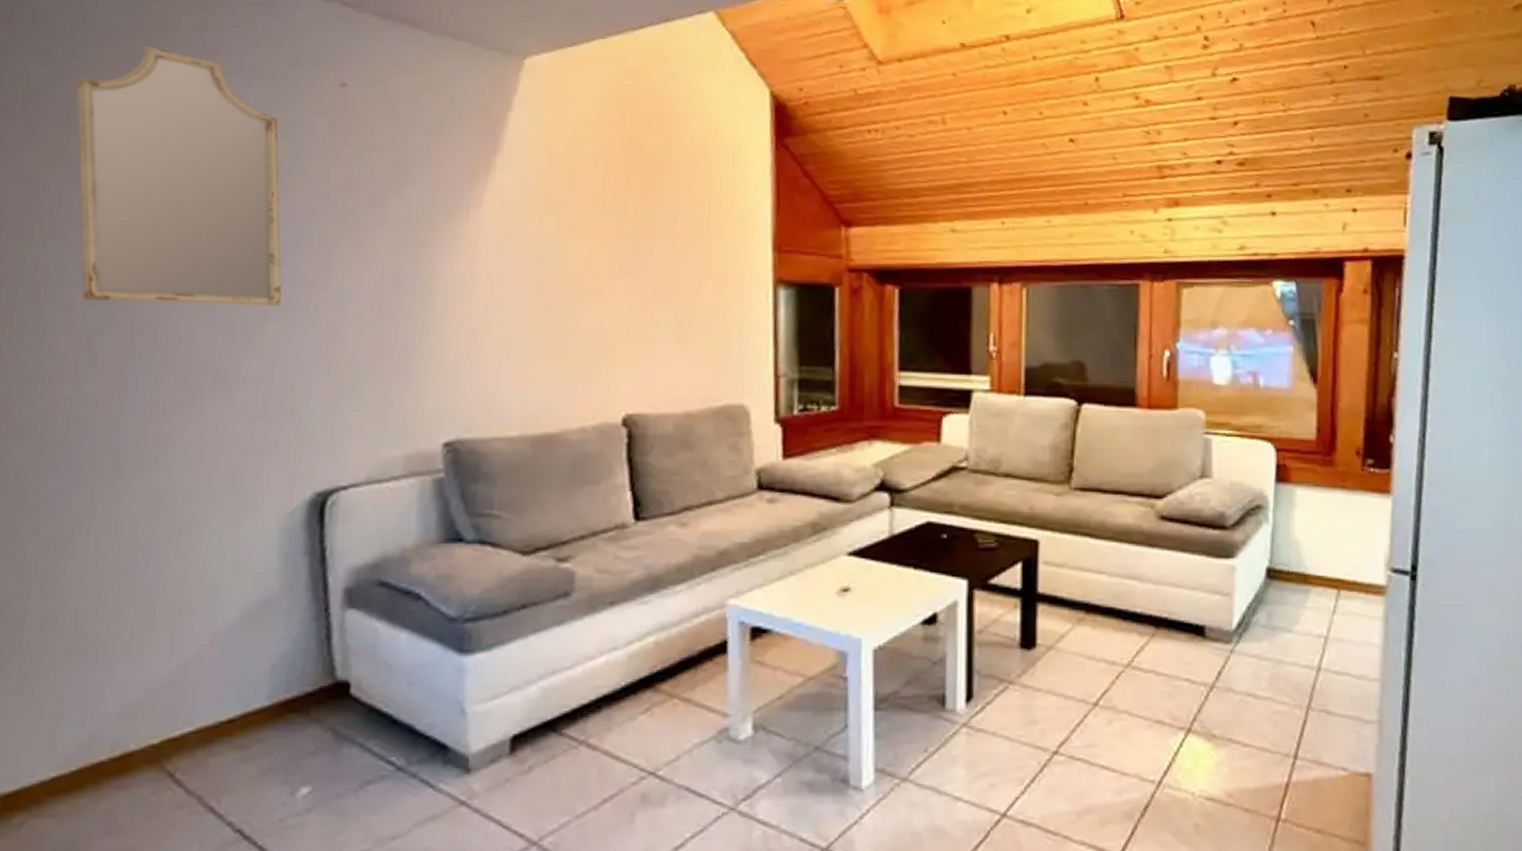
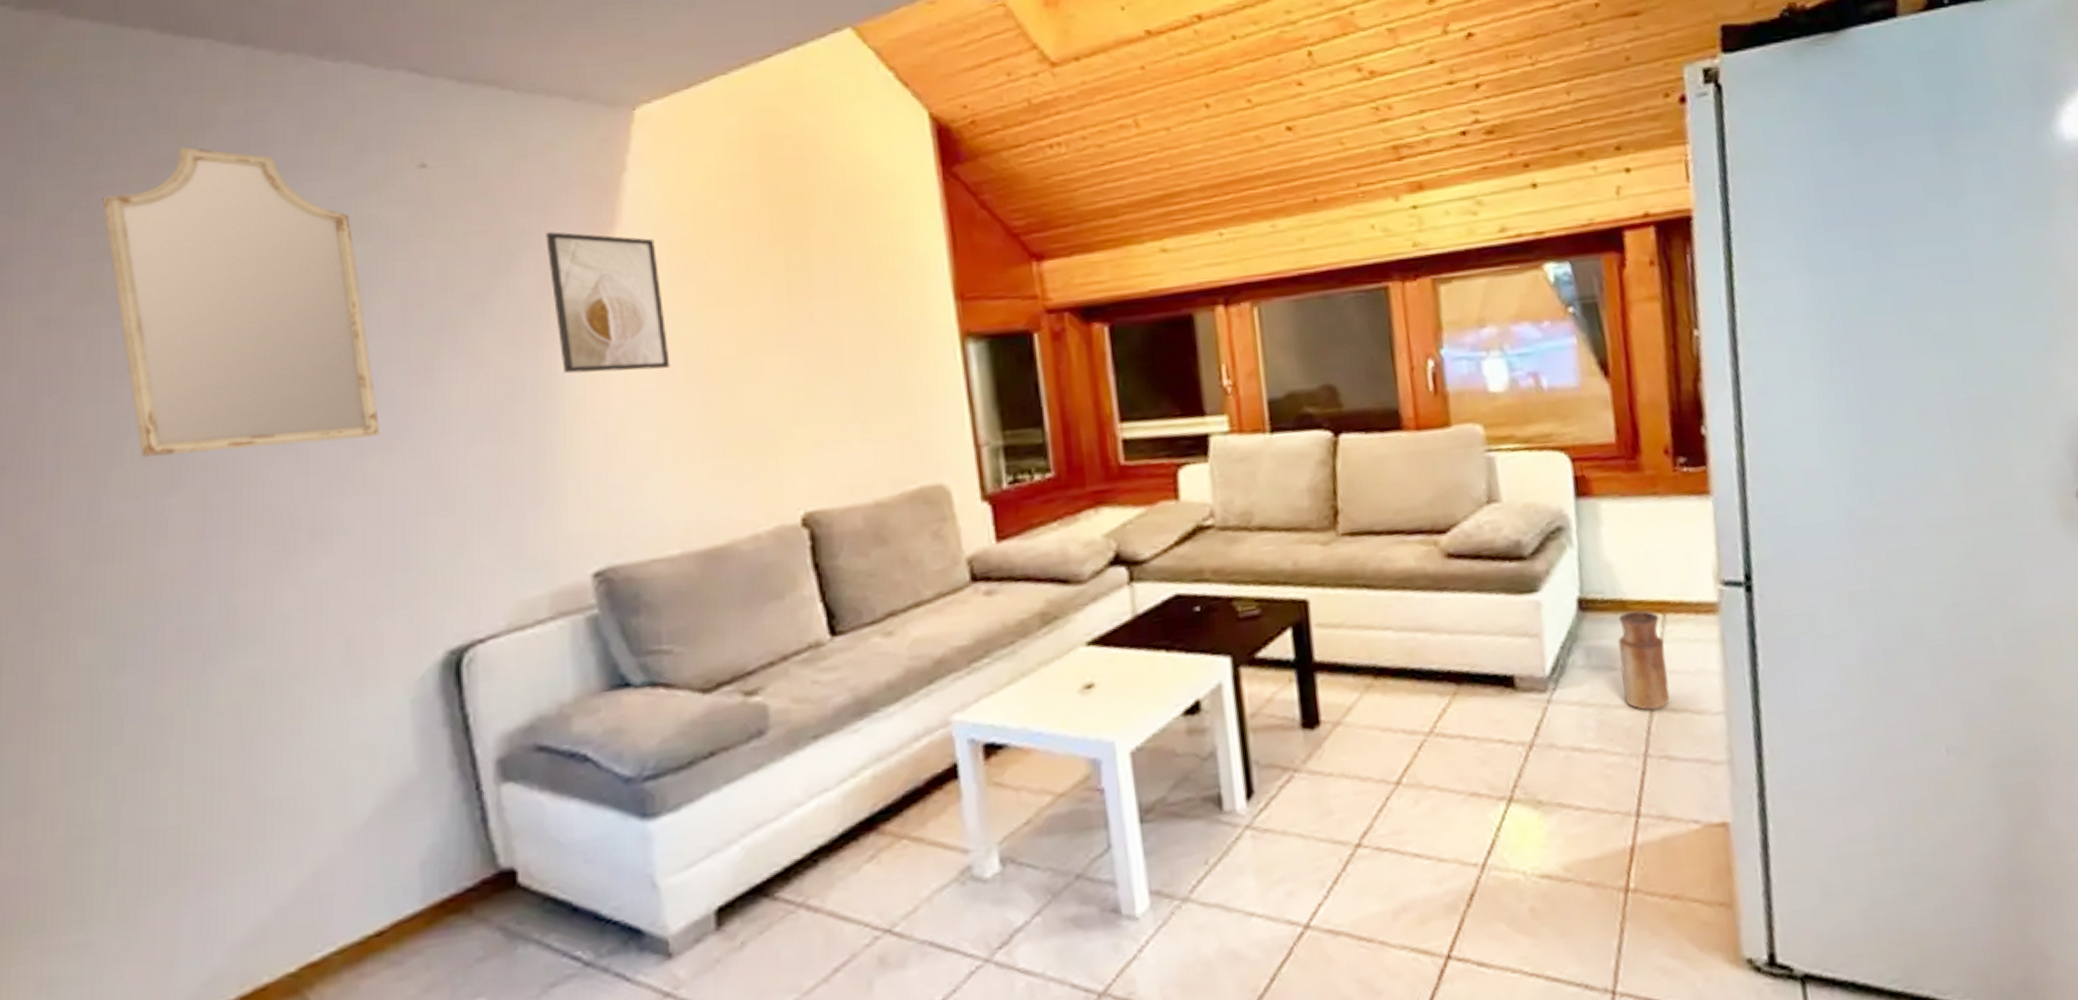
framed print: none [438,153,529,279] -> present [546,232,670,374]
vase: none [1296,584,1336,671] -> present [1617,610,1670,711]

